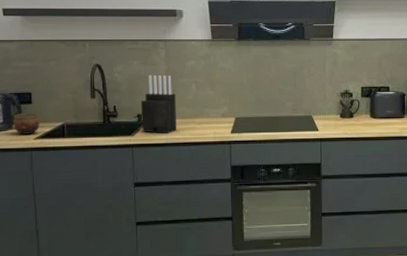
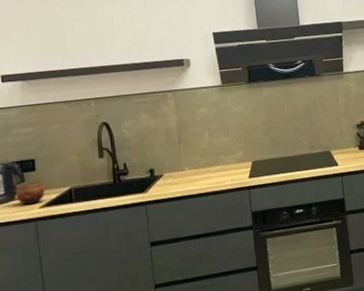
knife block: present [141,74,176,133] -> none [153,126,192,188]

